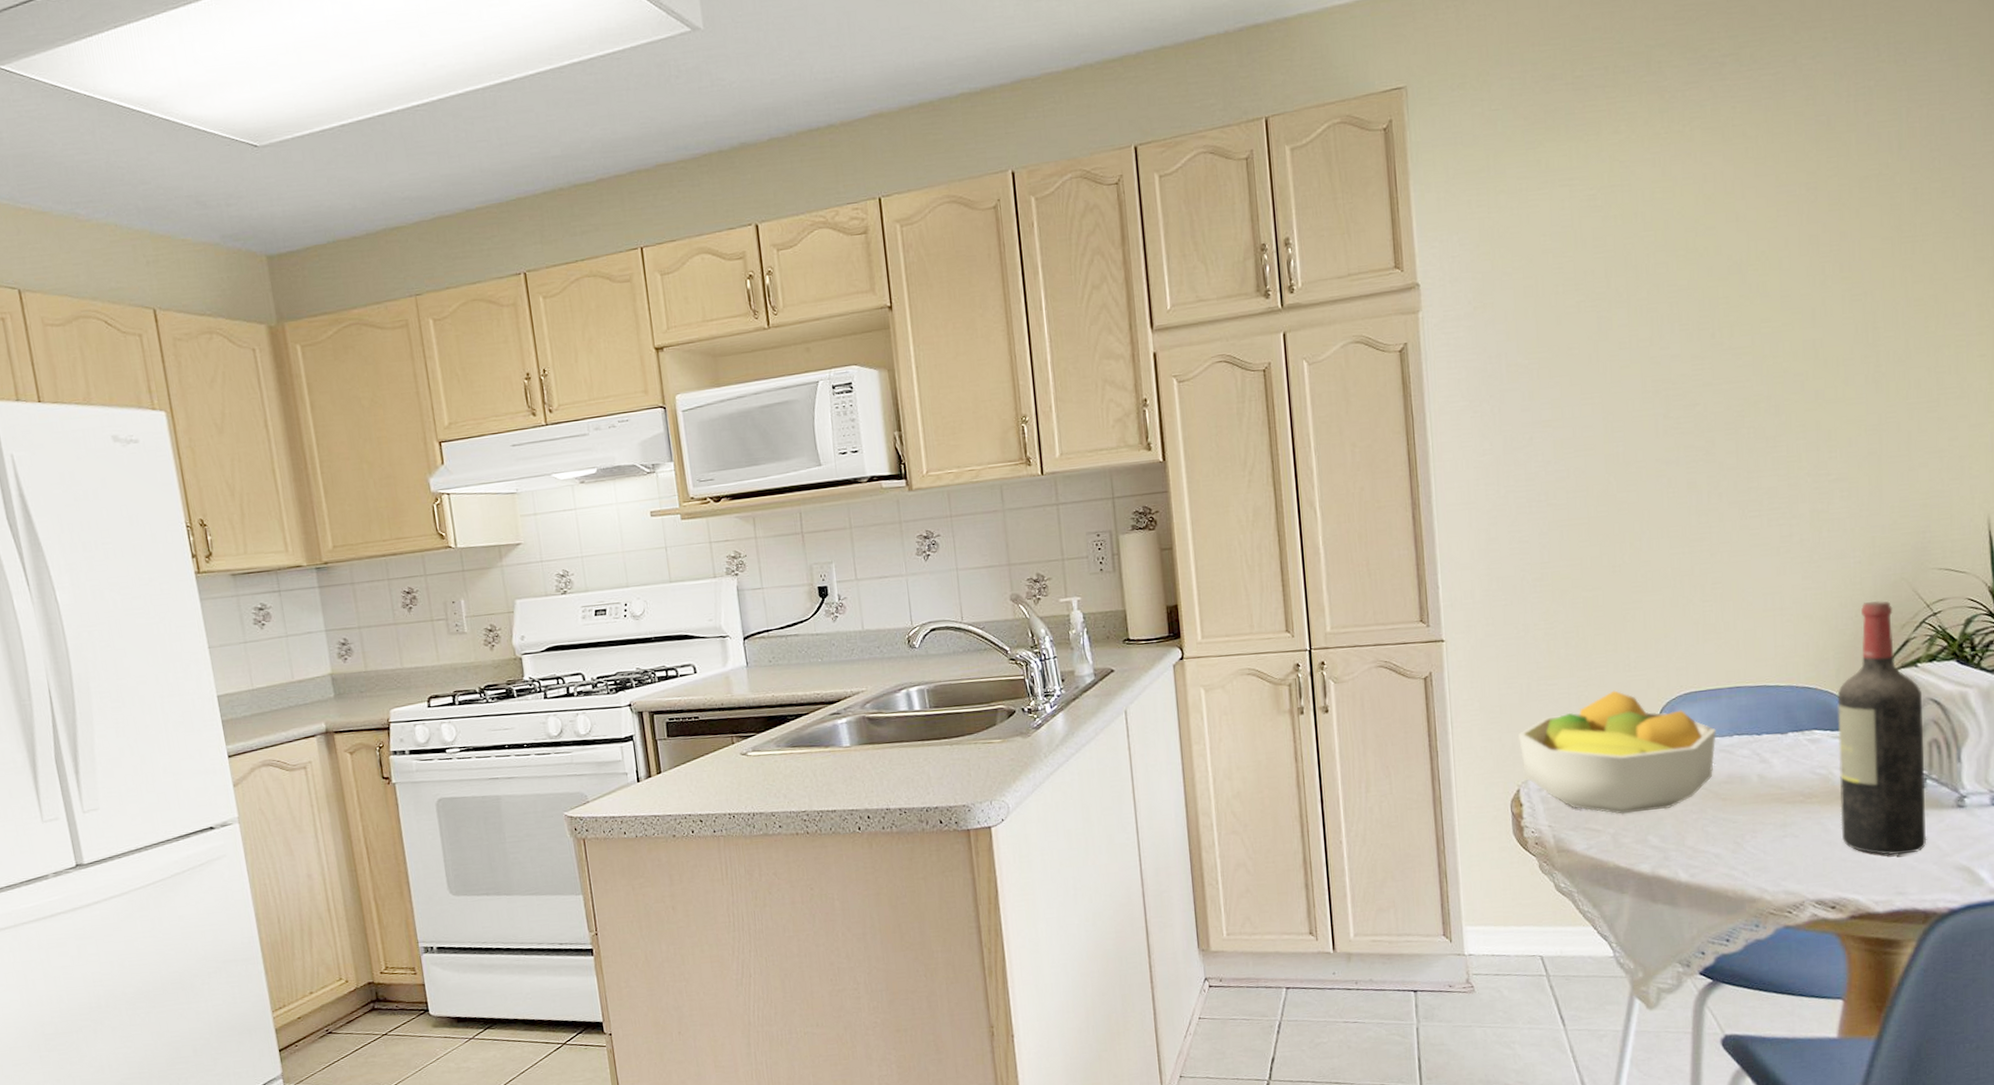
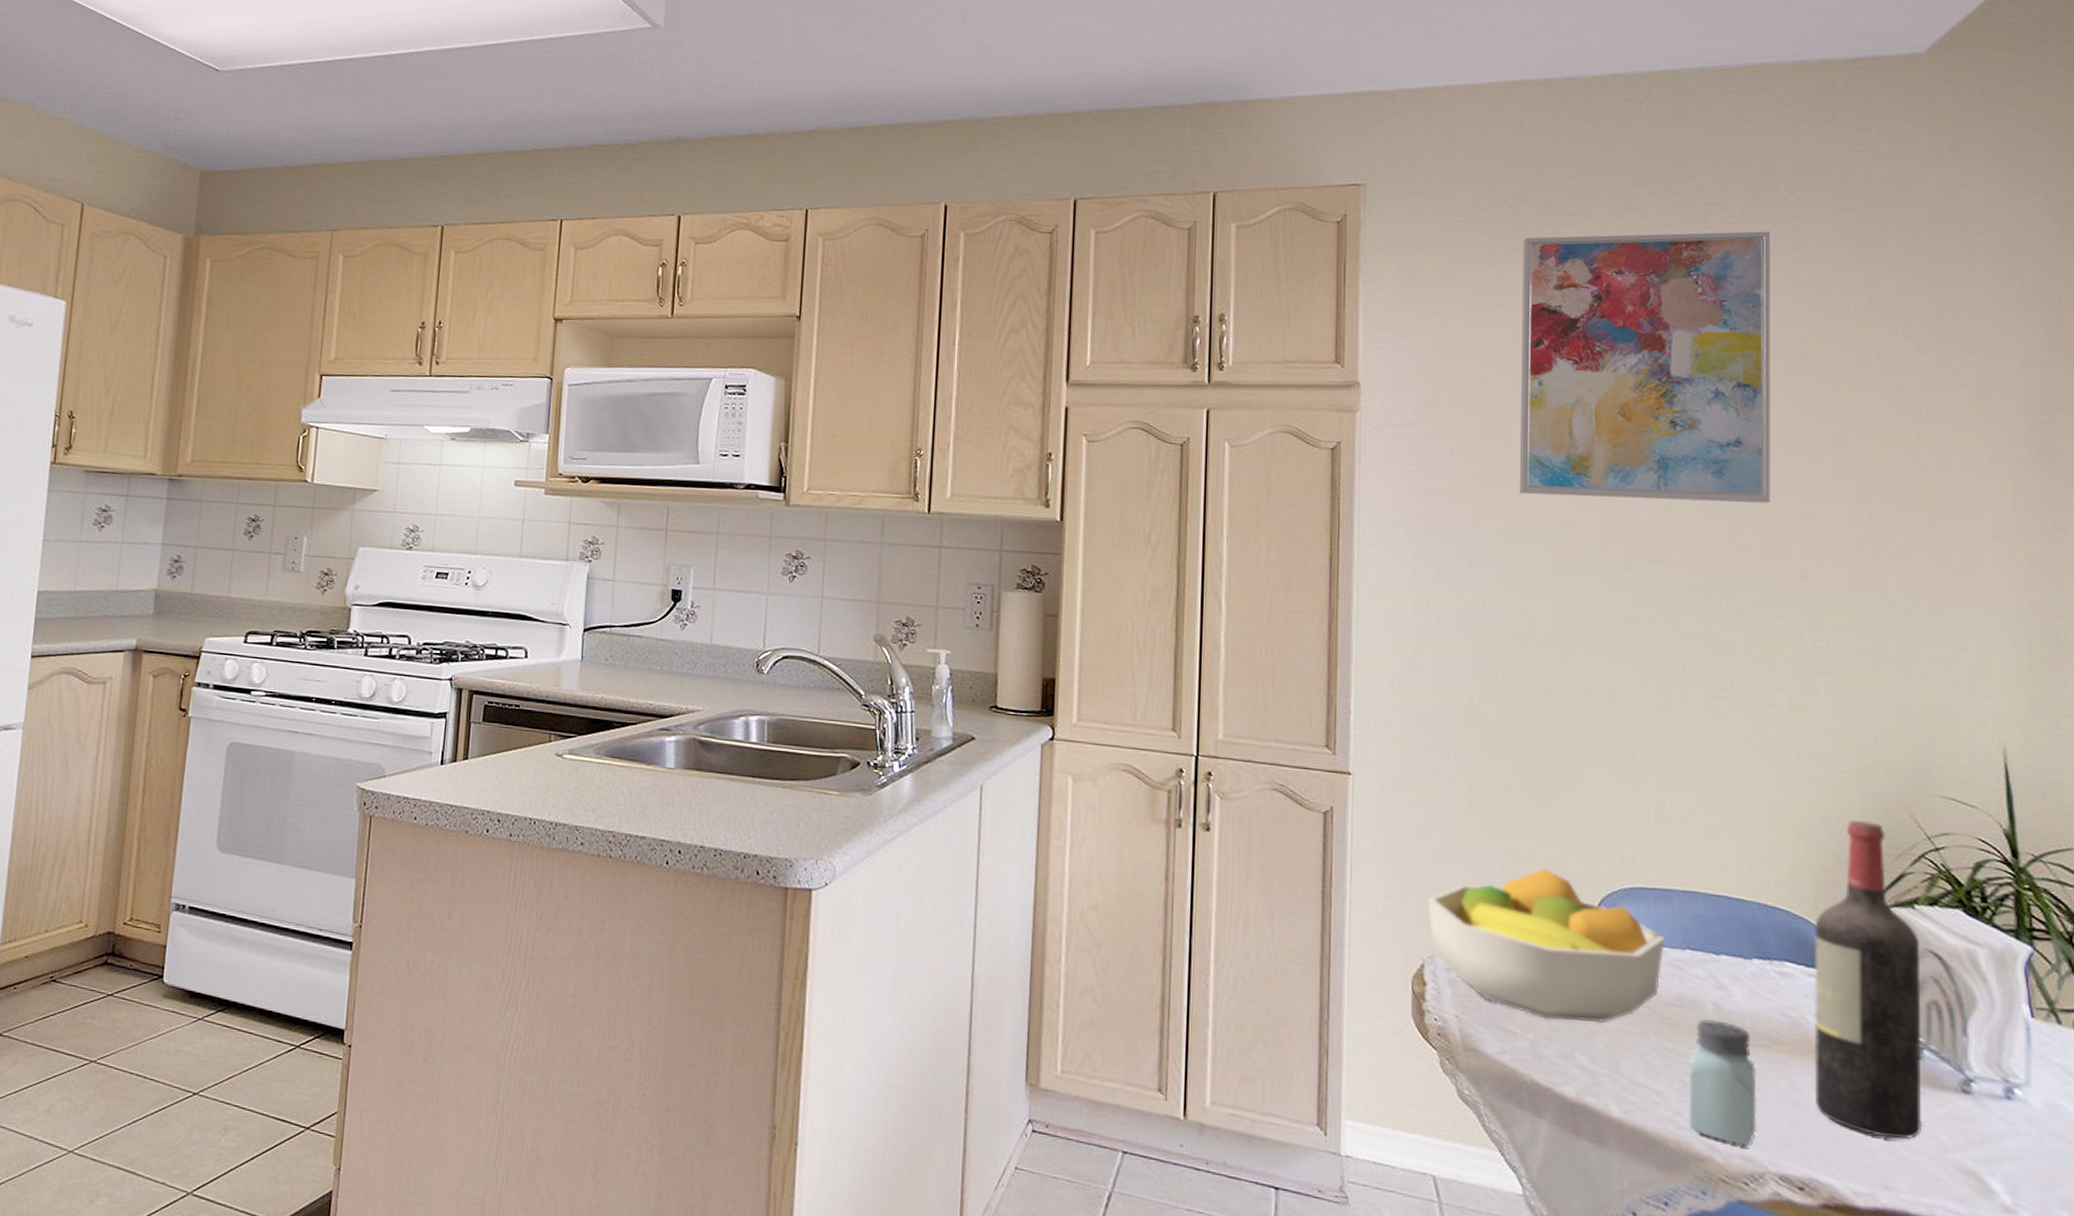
wall art: none [1556,75,1788,363] -> present [1520,231,1771,503]
saltshaker: none [1741,788,1797,884] -> present [1688,1019,1757,1147]

